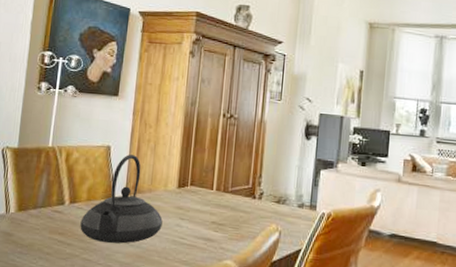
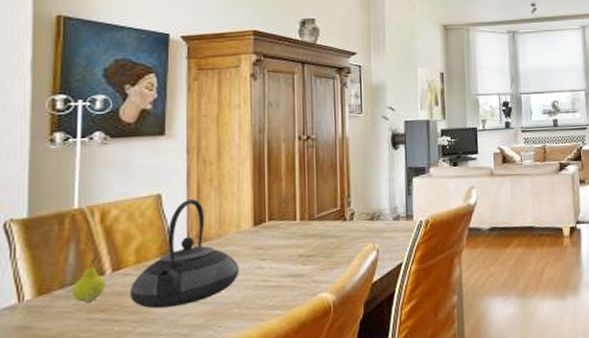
fruit: none [41,189,65,224] -> present [72,257,106,303]

